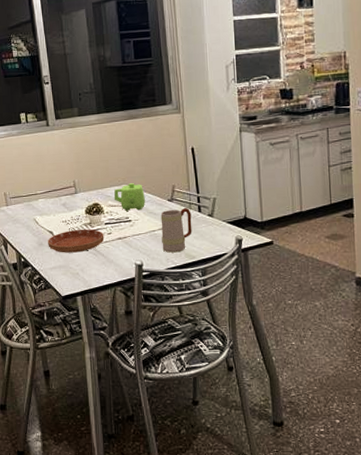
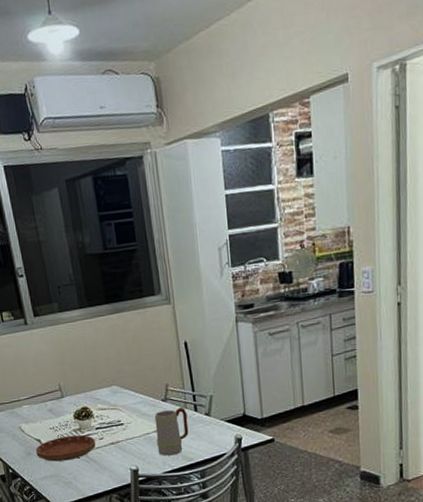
teapot: present [114,183,145,211] -> none [103,383,138,414]

